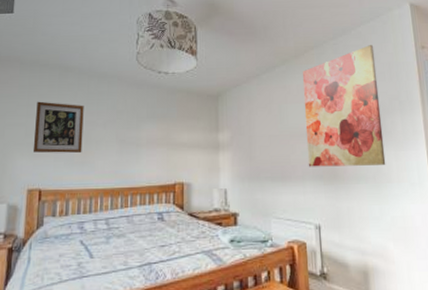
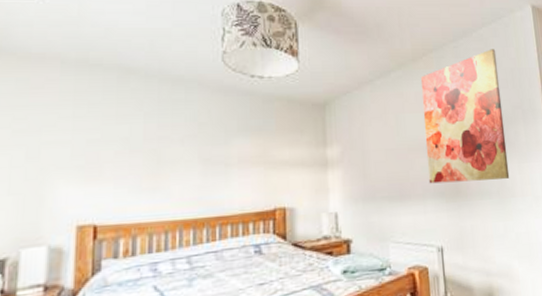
wall art: present [32,101,84,153] -> none [82,112,154,179]

